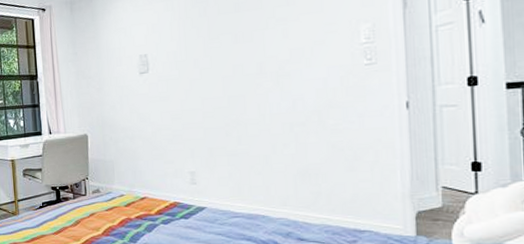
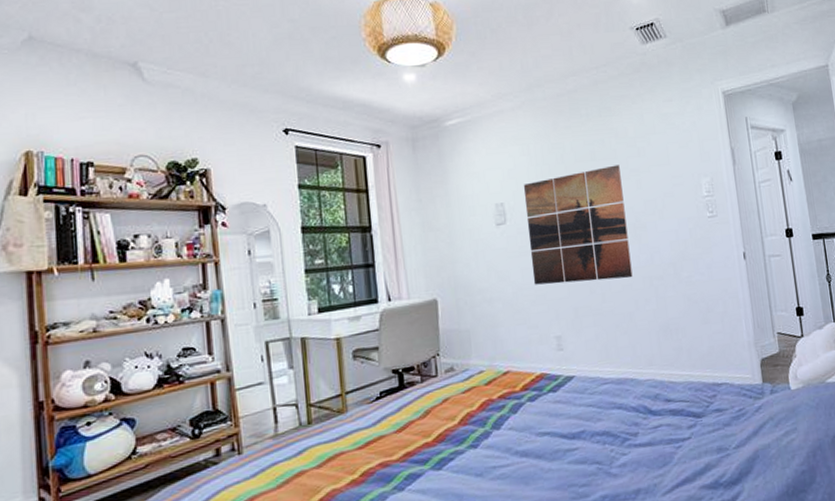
wall art: none [165,14,272,127] -> present [523,164,633,285]

